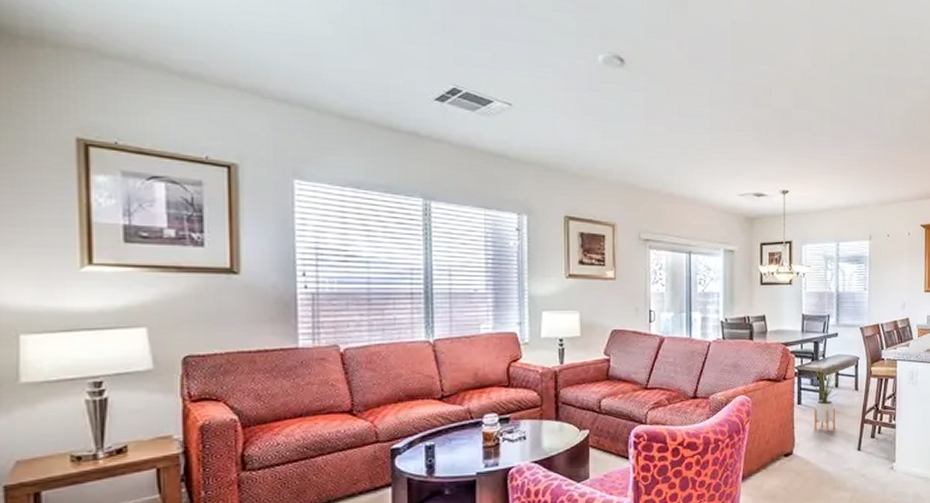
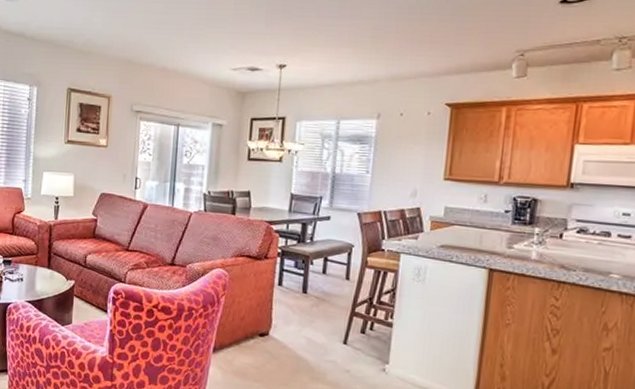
house plant: present [806,360,842,432] -> none [290,242,332,319]

